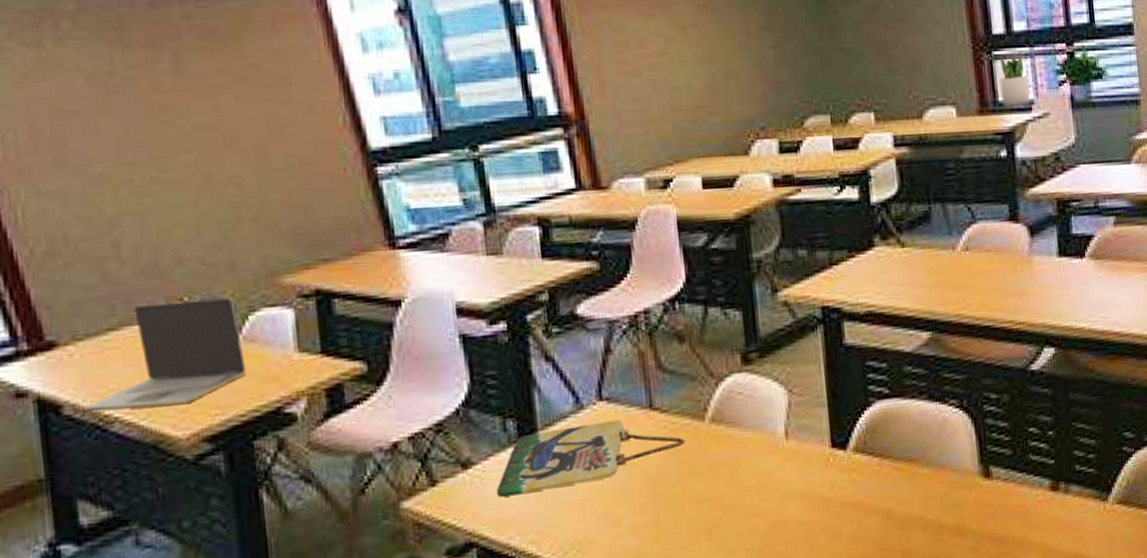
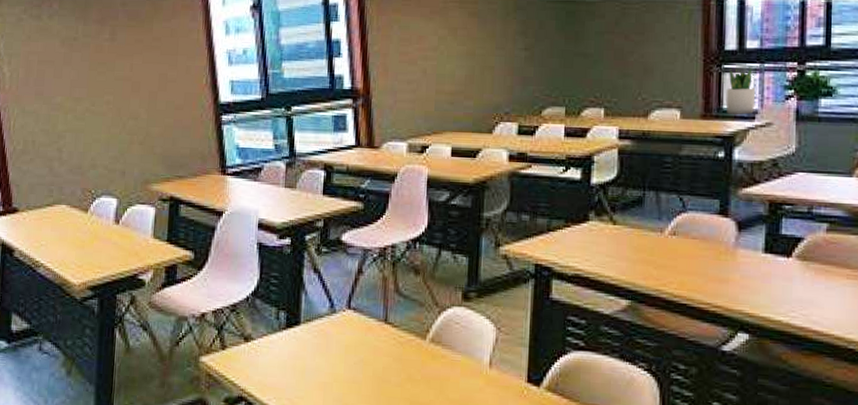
laptop: present [84,297,246,412] -> none [26,192,121,262]
home sign: present [496,420,686,497] -> none [265,324,409,370]

